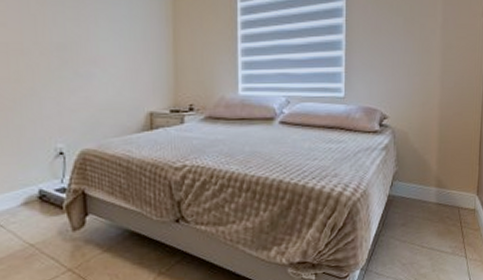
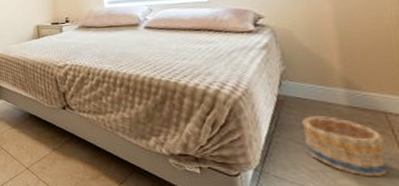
basket: none [402,213,455,264] -> present [301,116,388,177]

